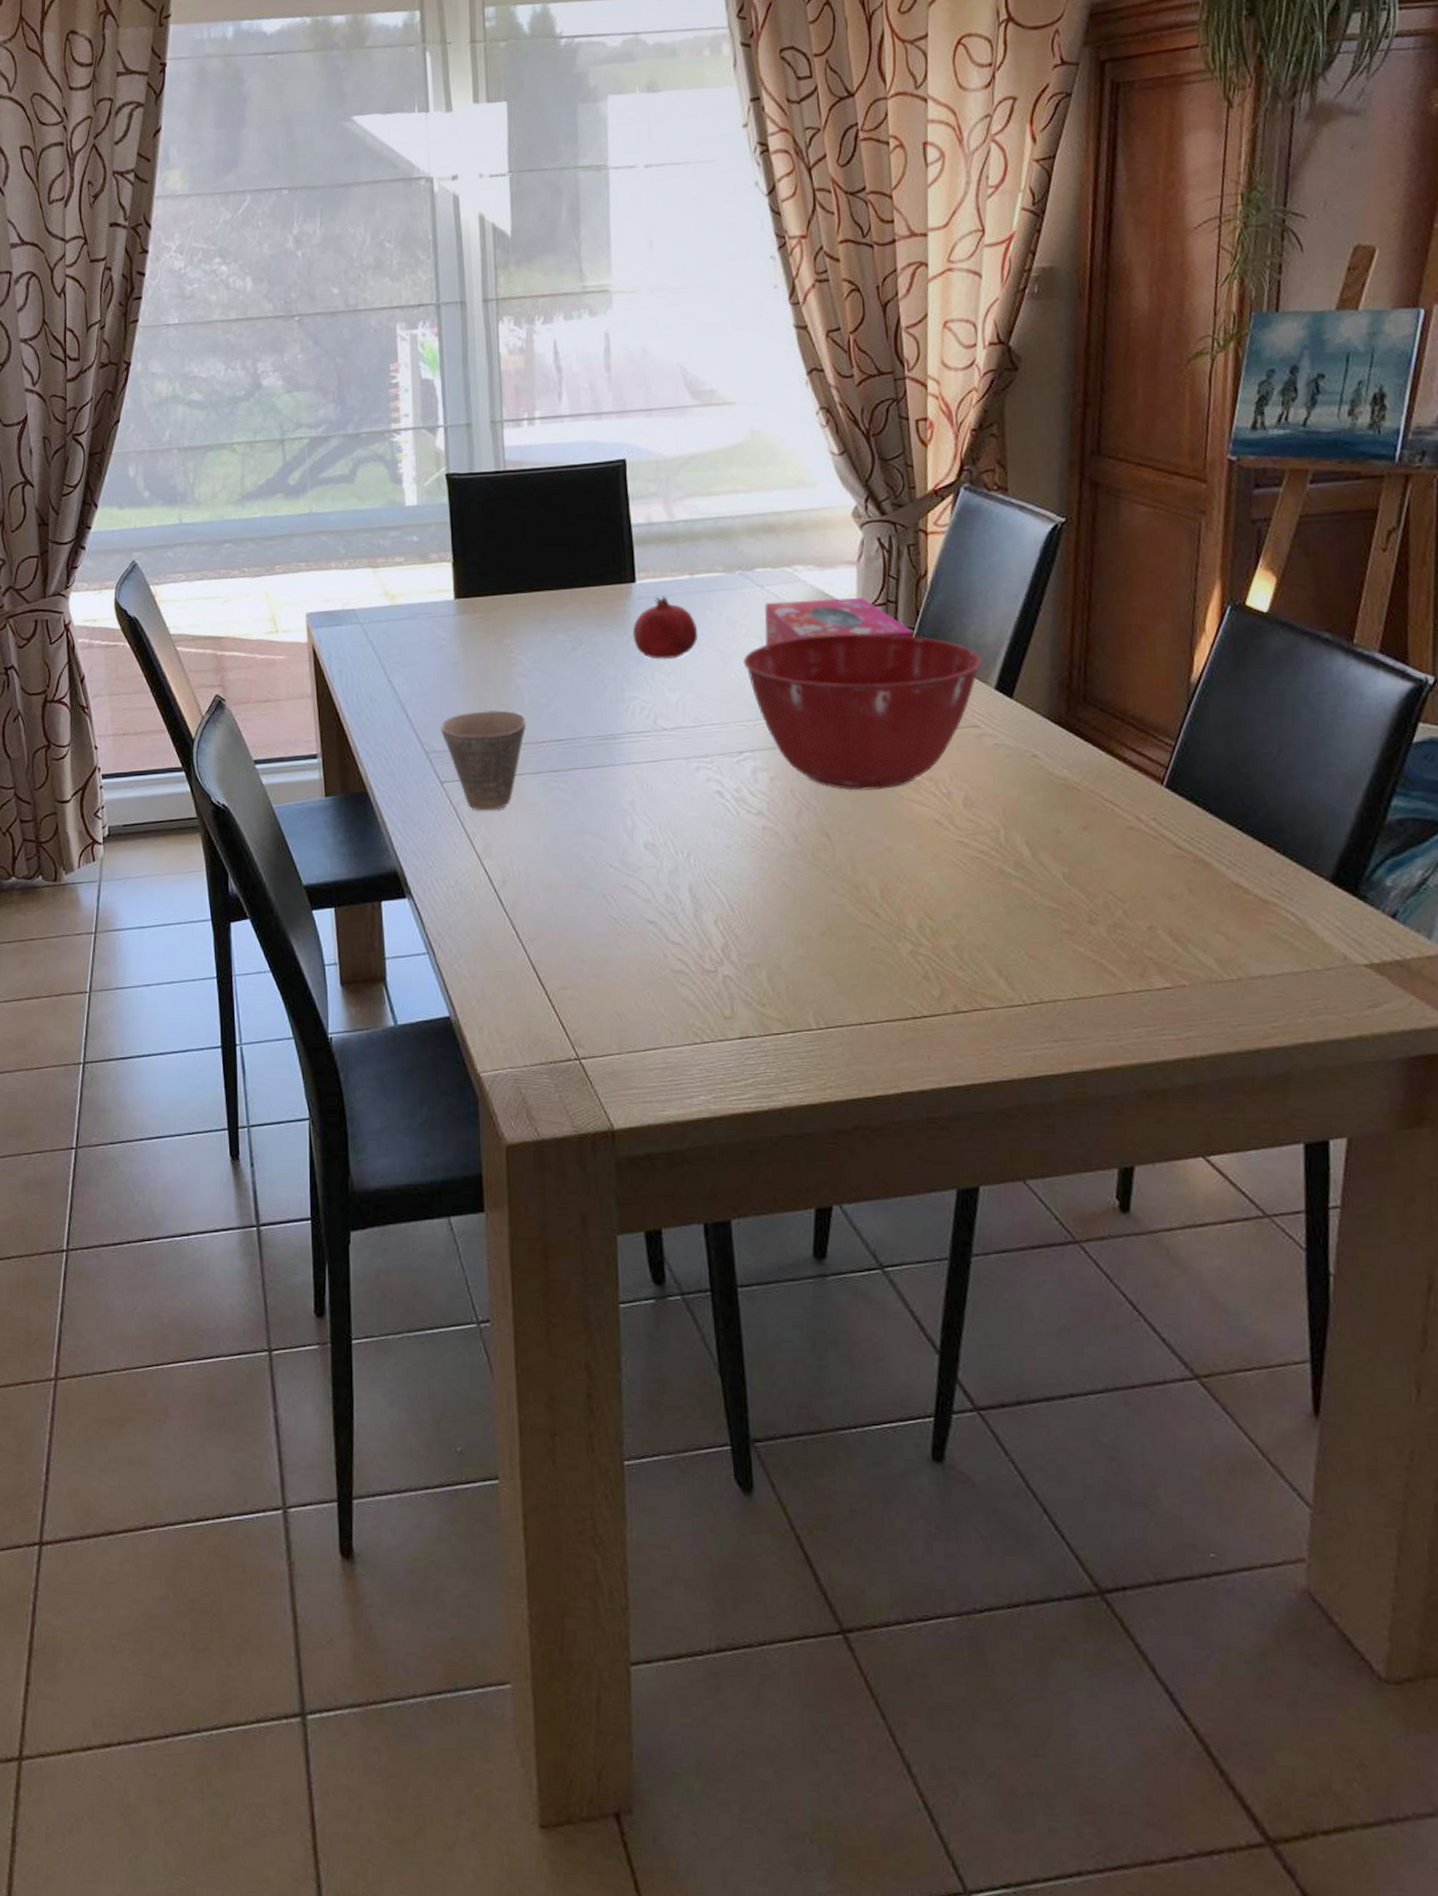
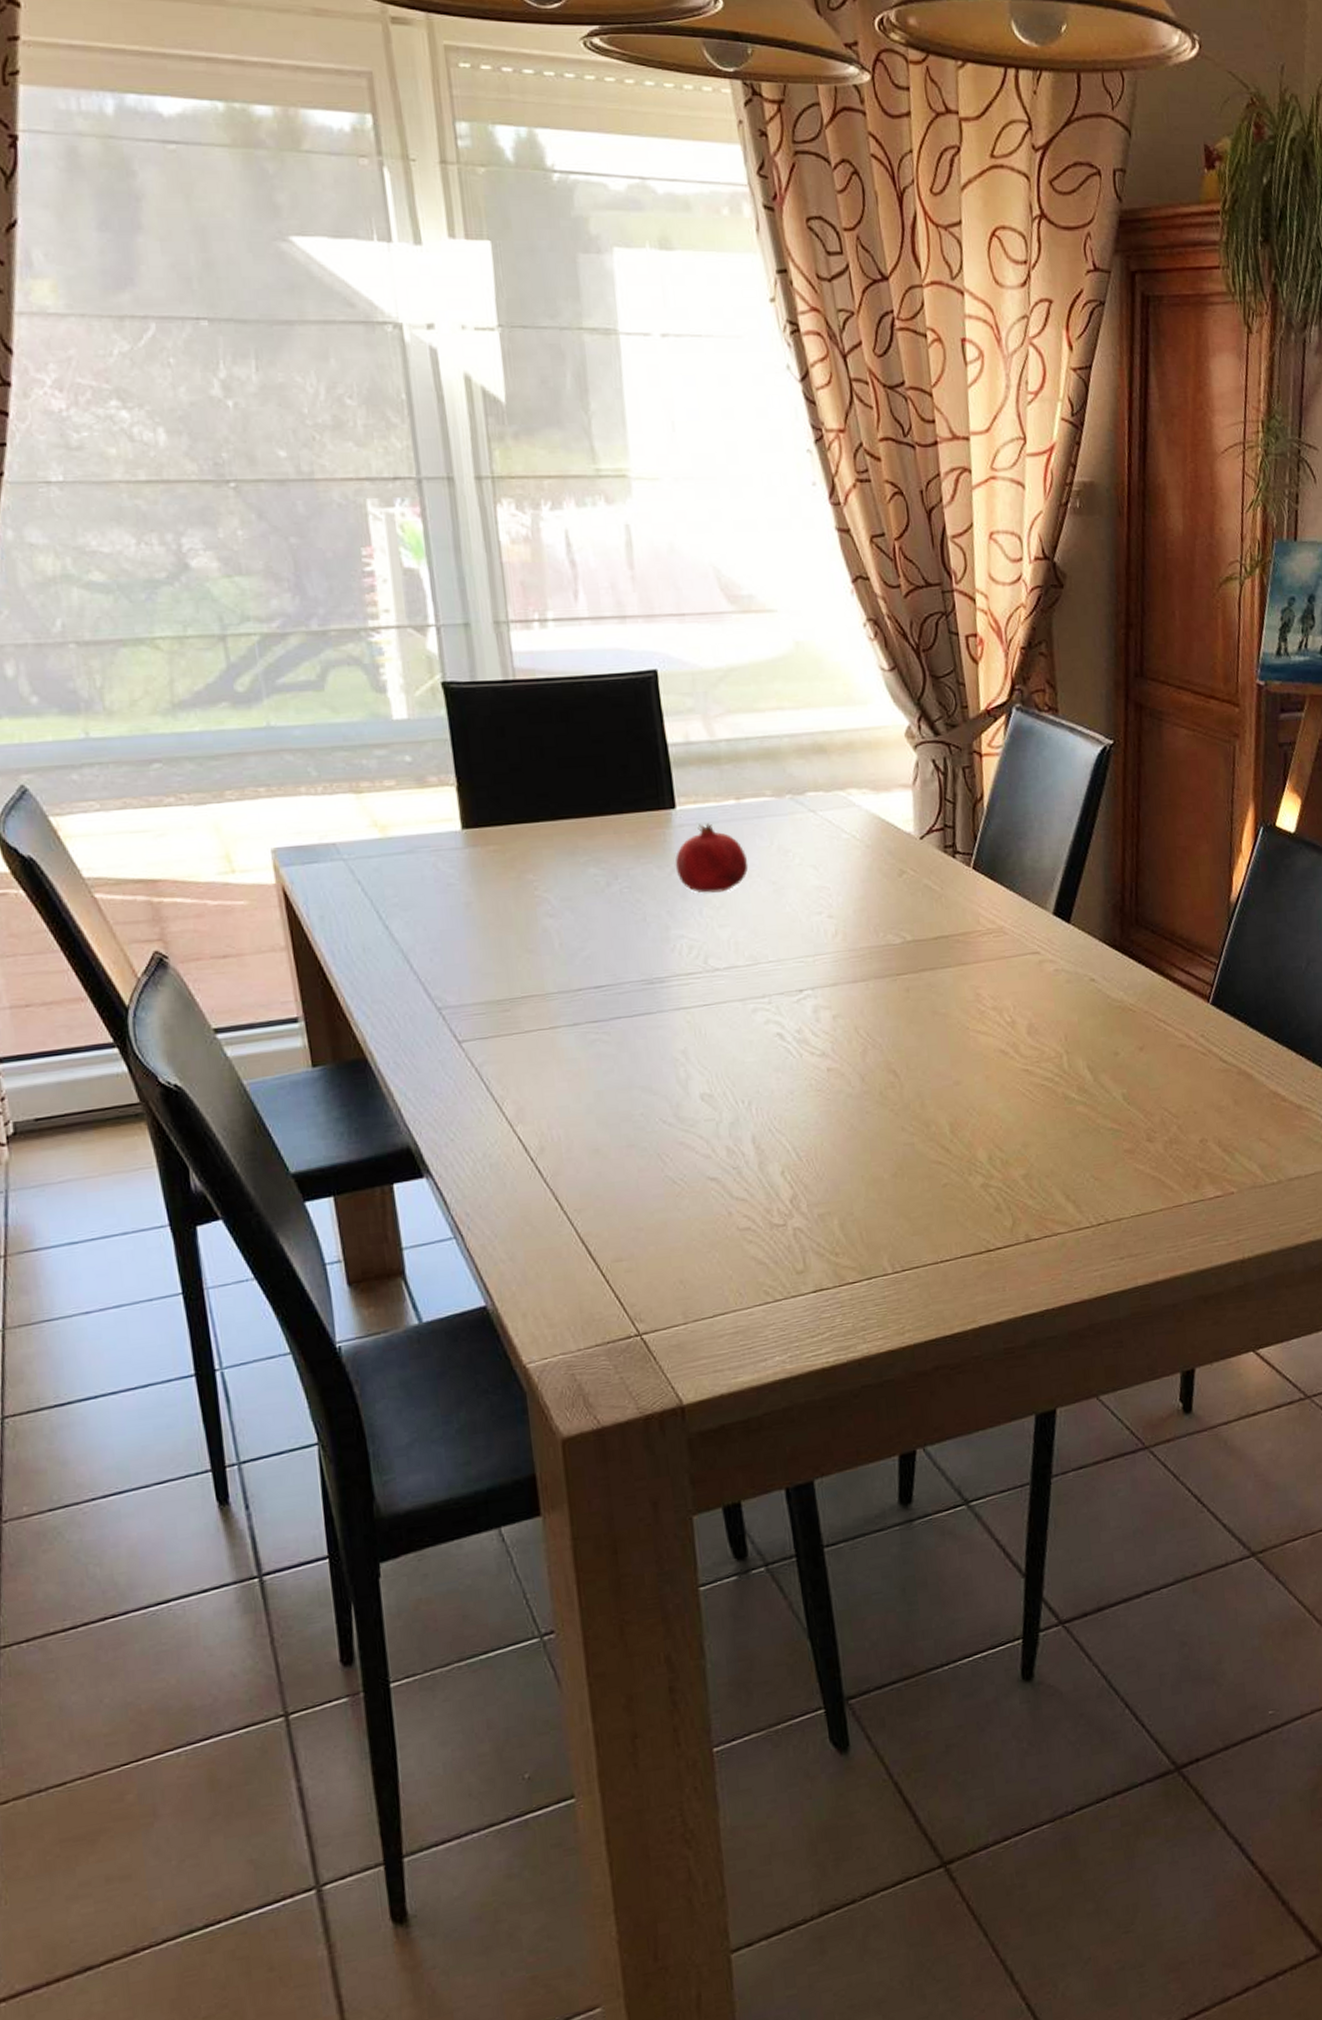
cup: present [440,709,527,811] -> none [454,955,558,1072]
mixing bowl: present [743,633,983,790] -> none [798,860,1040,1024]
tissue box: present [764,598,915,645] -> none [818,823,974,875]

